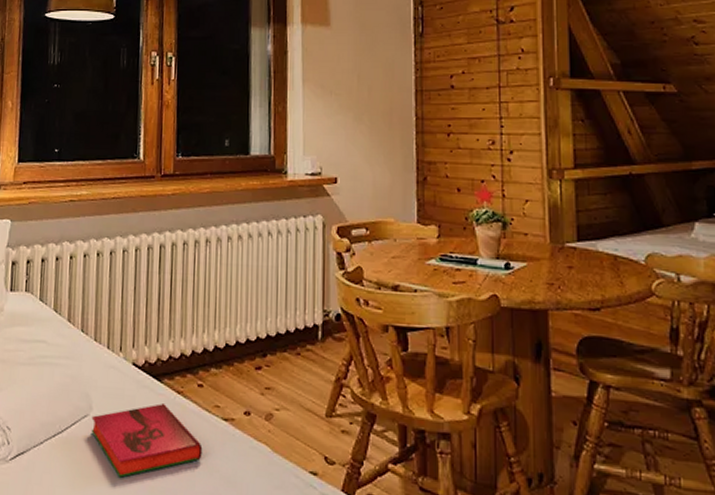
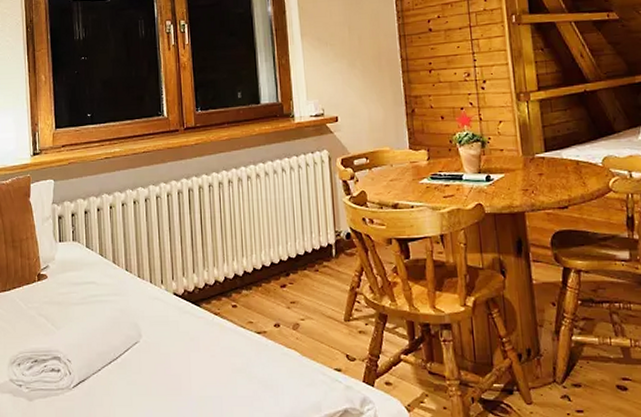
hardback book: present [91,402,203,478] -> none [141,324,241,392]

